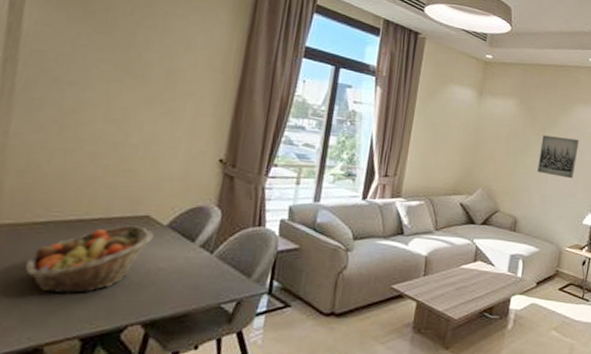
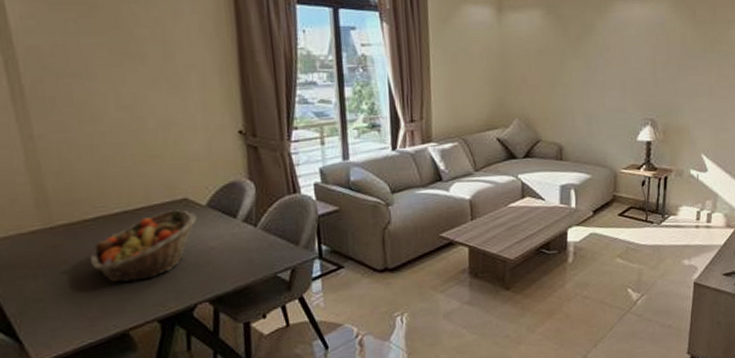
wall art: present [537,135,579,179] -> none [577,45,622,92]

